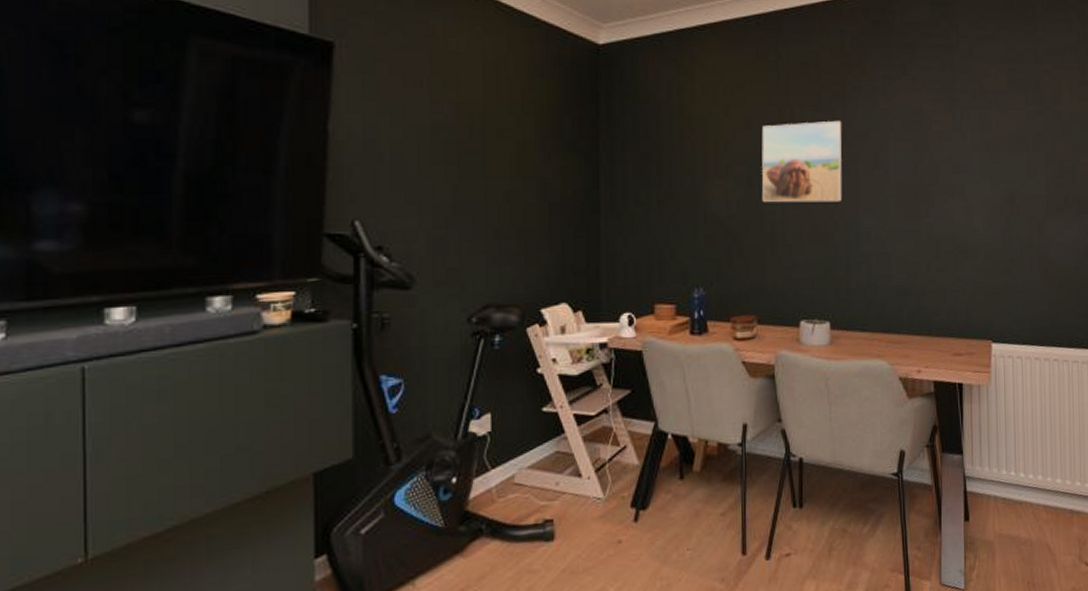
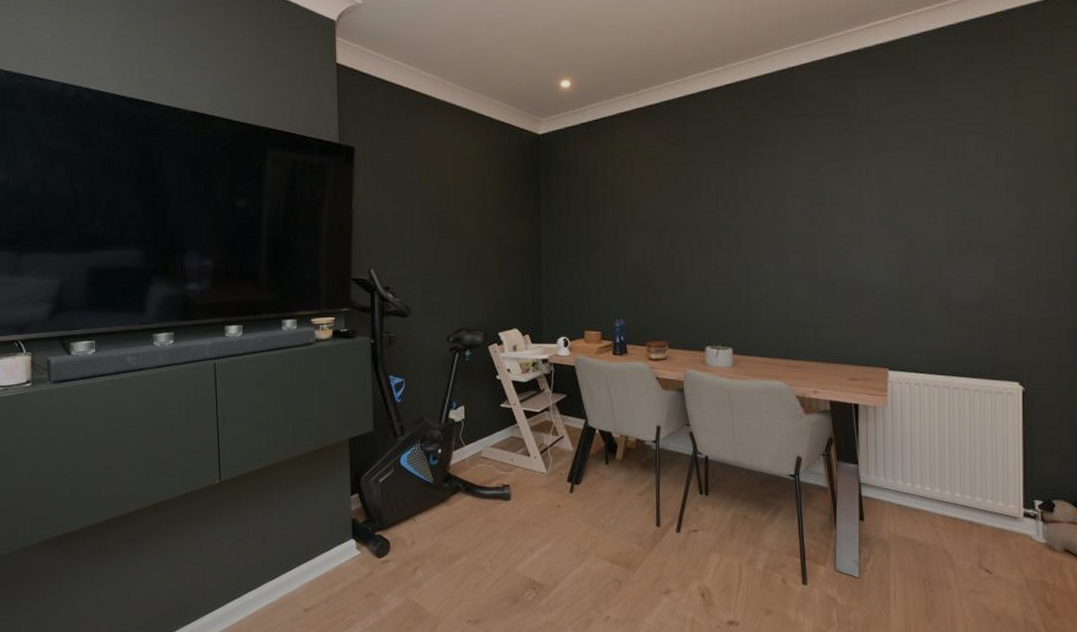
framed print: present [761,120,842,203] -> none [672,183,744,252]

